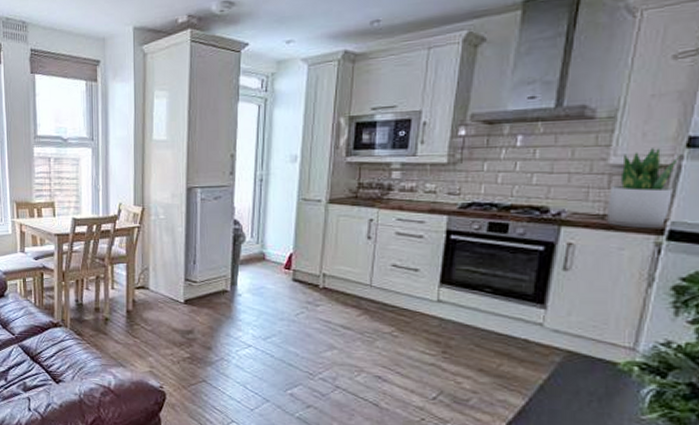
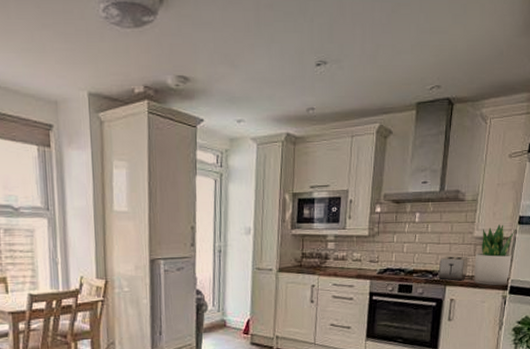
toaster: none [547,189,599,221] -> present [437,256,469,281]

